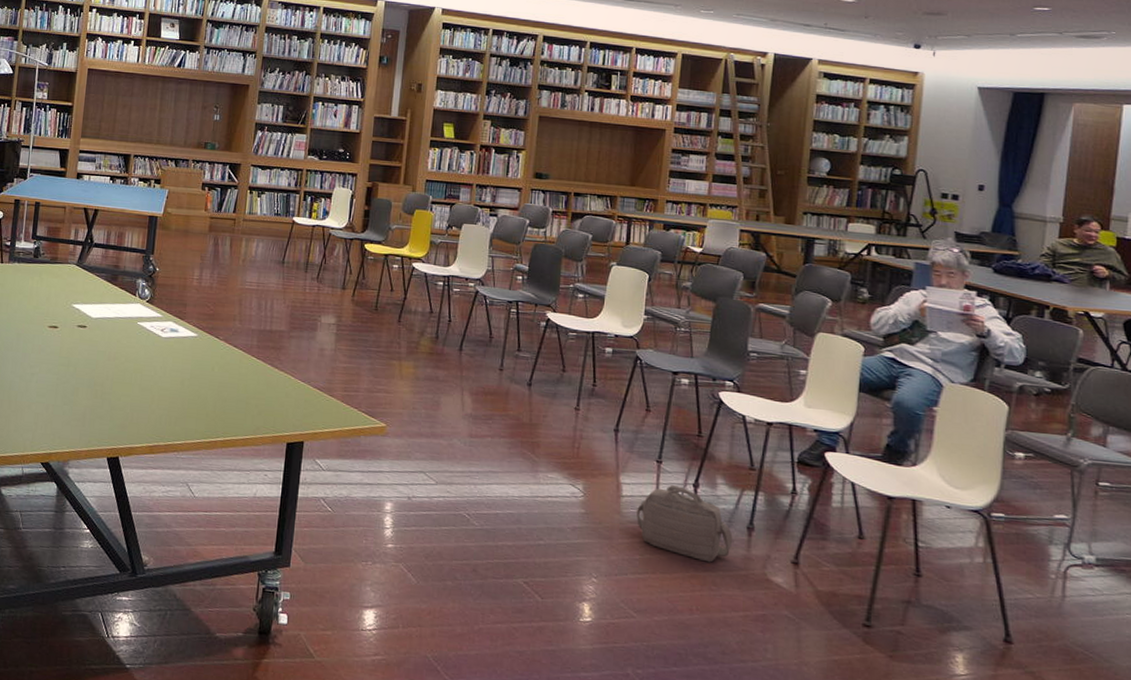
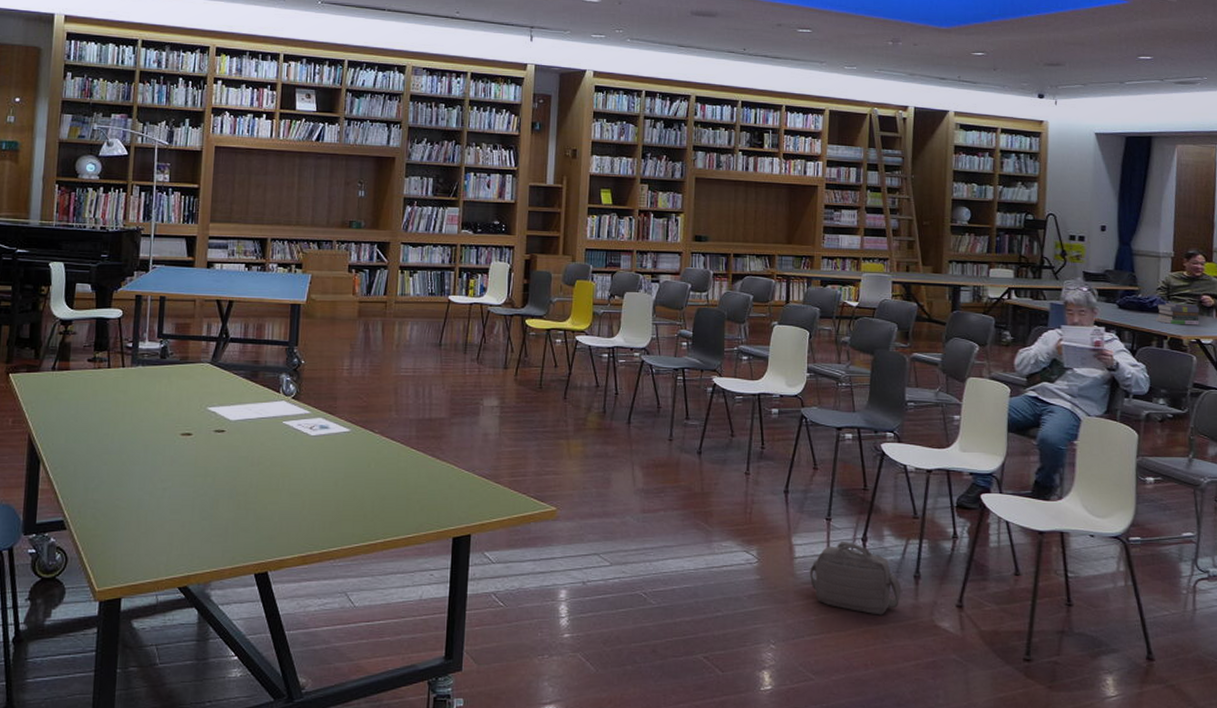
books: none [1036,270,1091,297] -> present [1155,302,1200,326]

